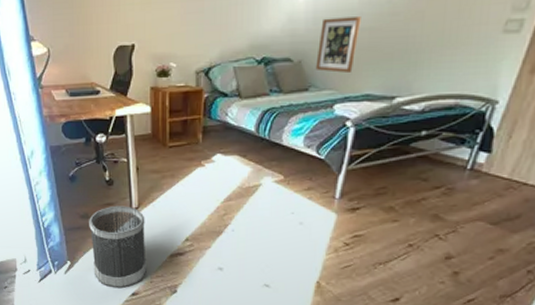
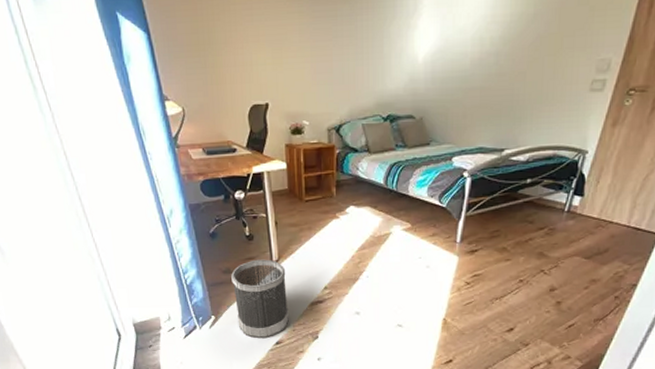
wall art: present [315,16,361,73] -> none [435,77,473,128]

